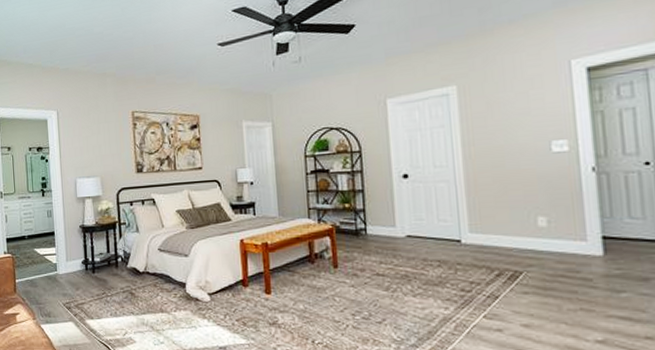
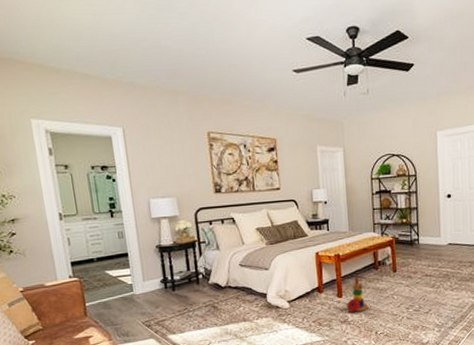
stacking toy: none [276,271,303,313] -> present [347,277,369,313]

